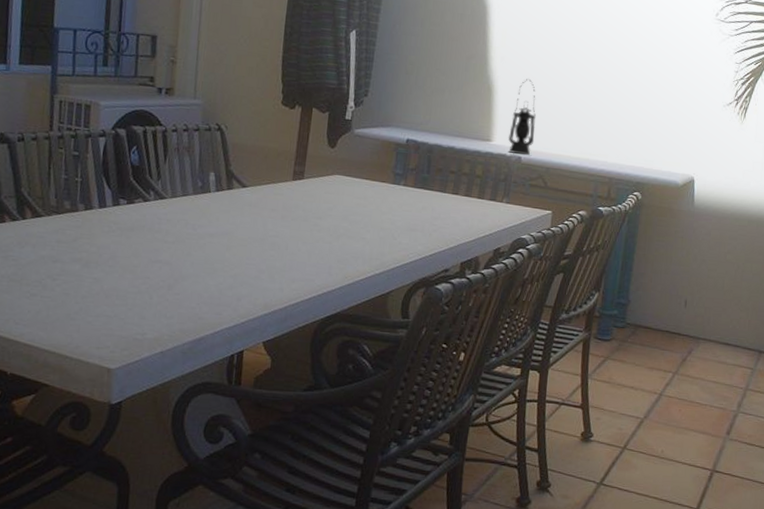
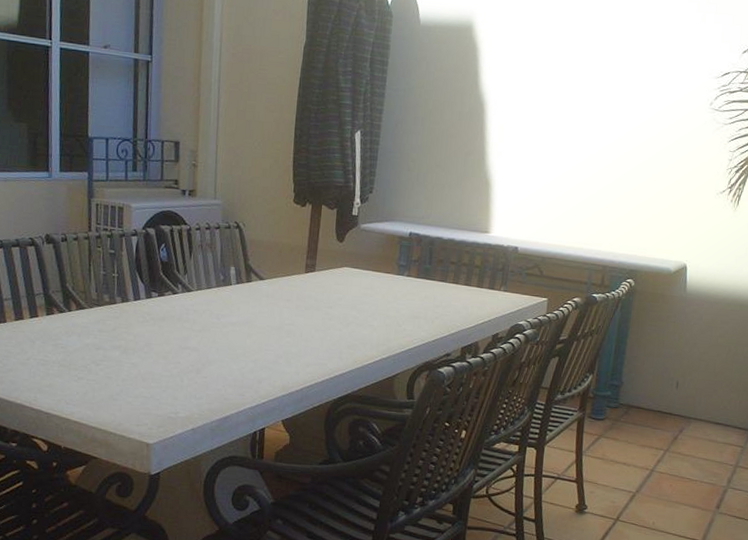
lantern: present [508,79,536,155] -> none [506,172,532,245]

